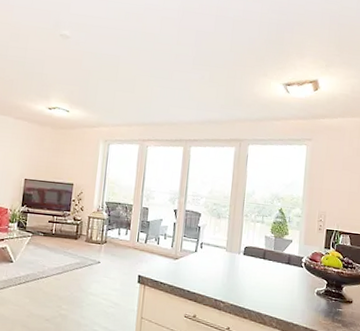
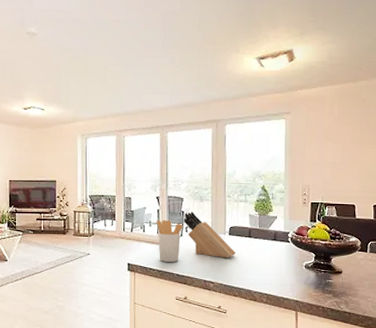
utensil holder: none [171,233,198,278] -> present [156,220,183,262]
knife block: none [199,228,249,279] -> present [183,212,236,258]

